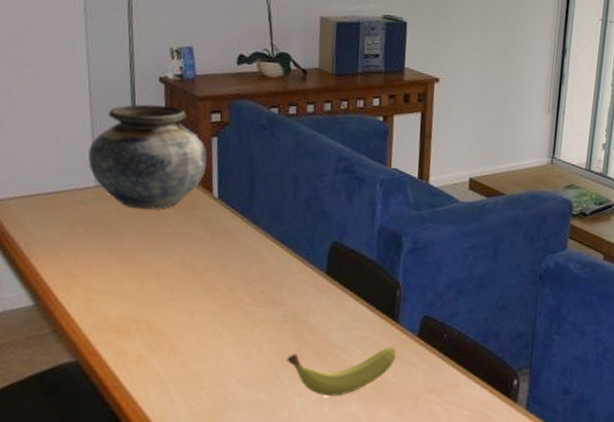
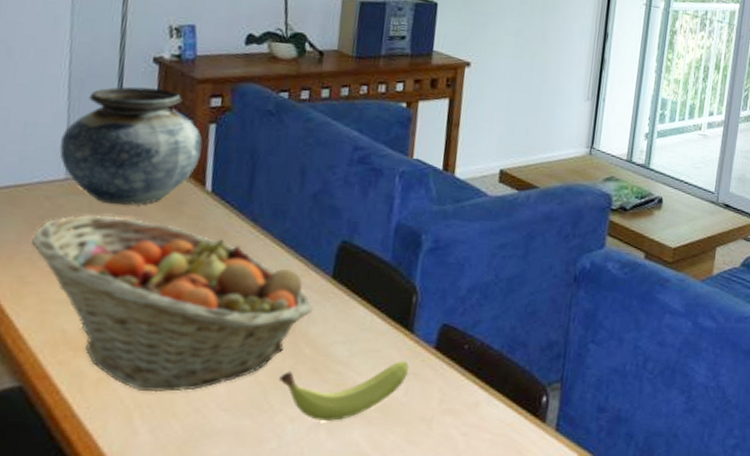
fruit basket: none [74,218,312,369] -> present [32,215,314,393]

